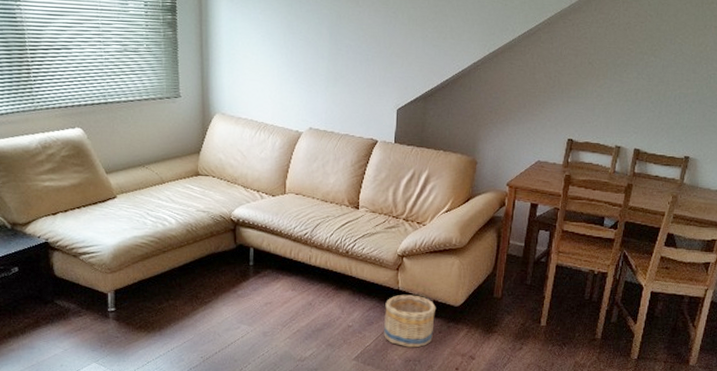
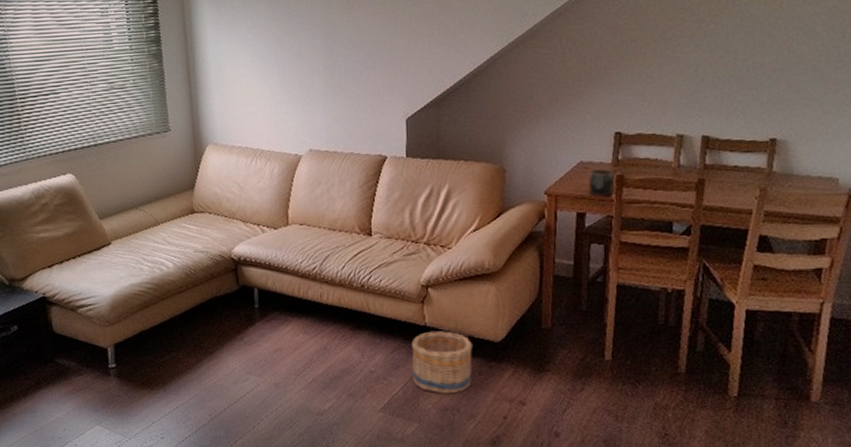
mug: none [542,168,564,192] -> present [588,168,615,197]

